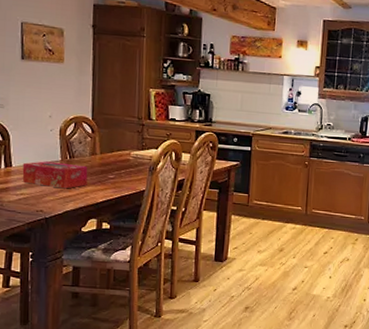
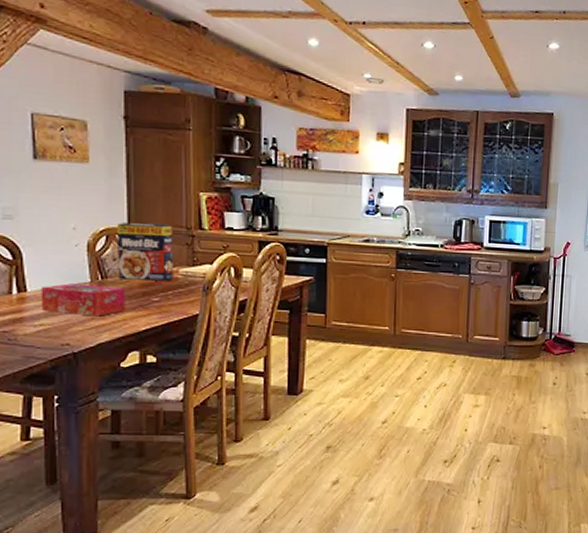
cereal box: none [82,112,127,162] -> present [116,223,174,281]

